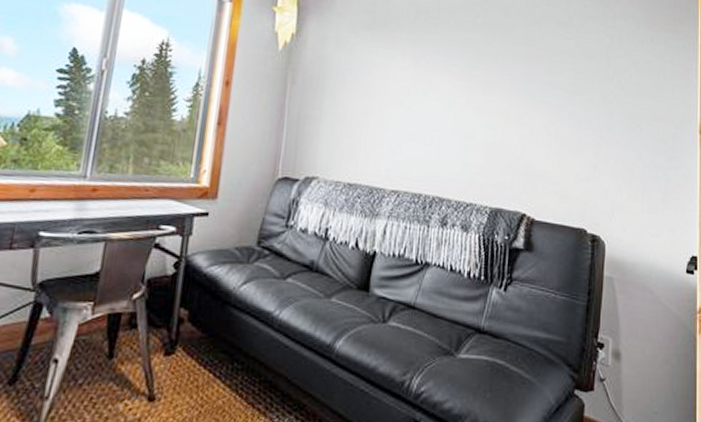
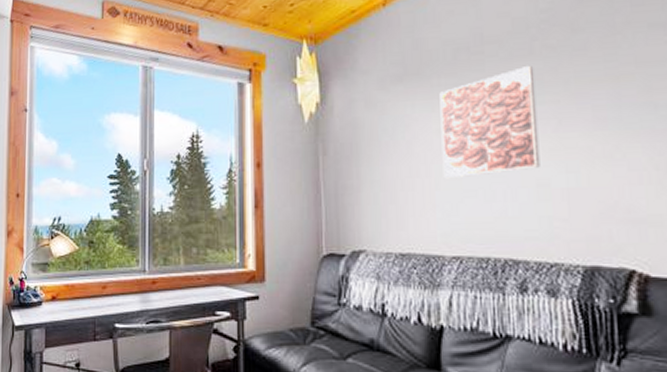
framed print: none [393,35,475,123] -> present [439,65,540,179]

